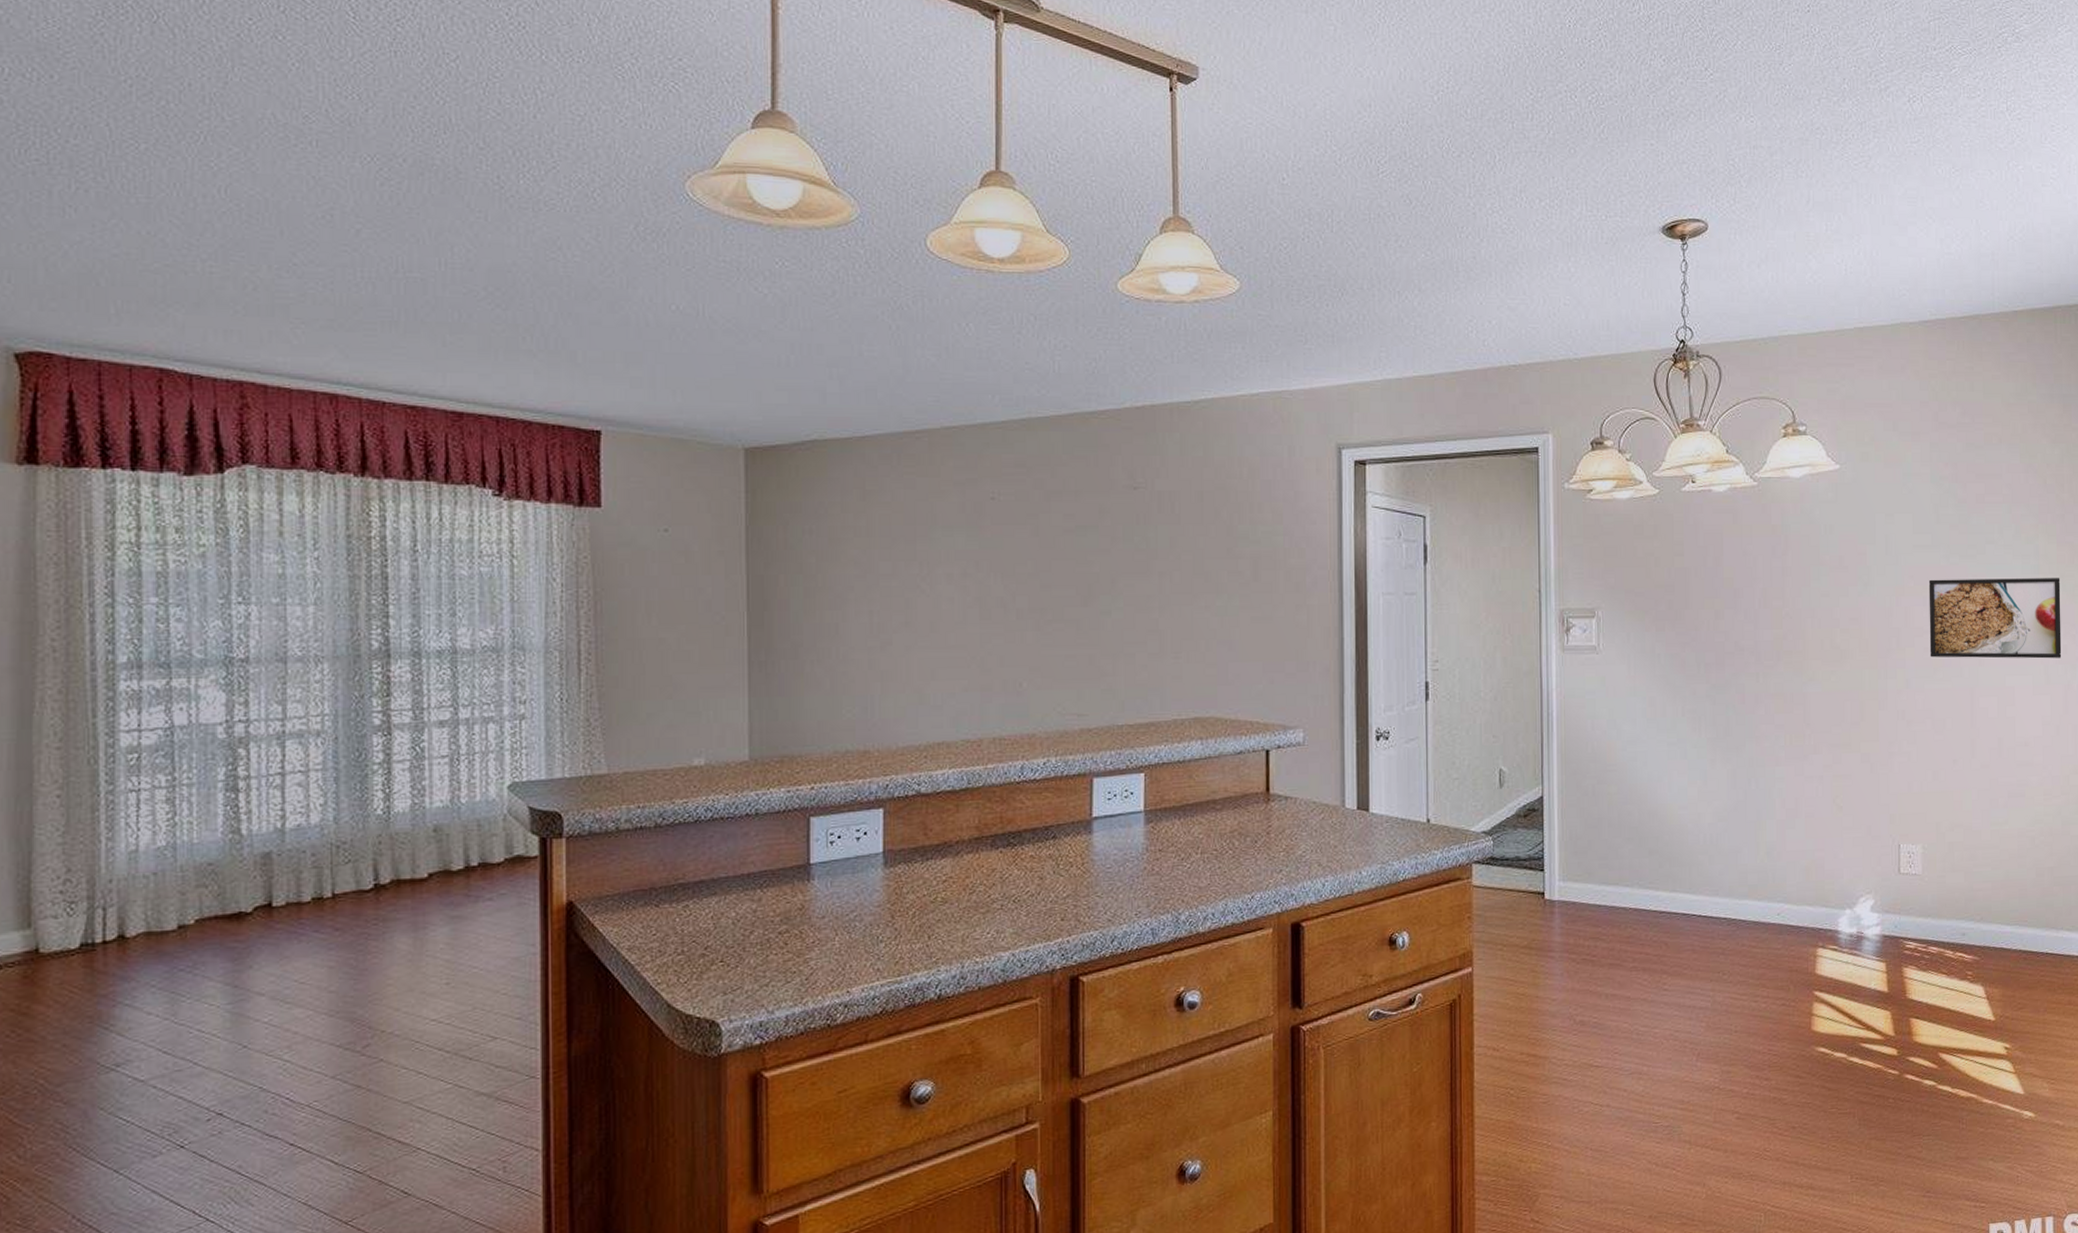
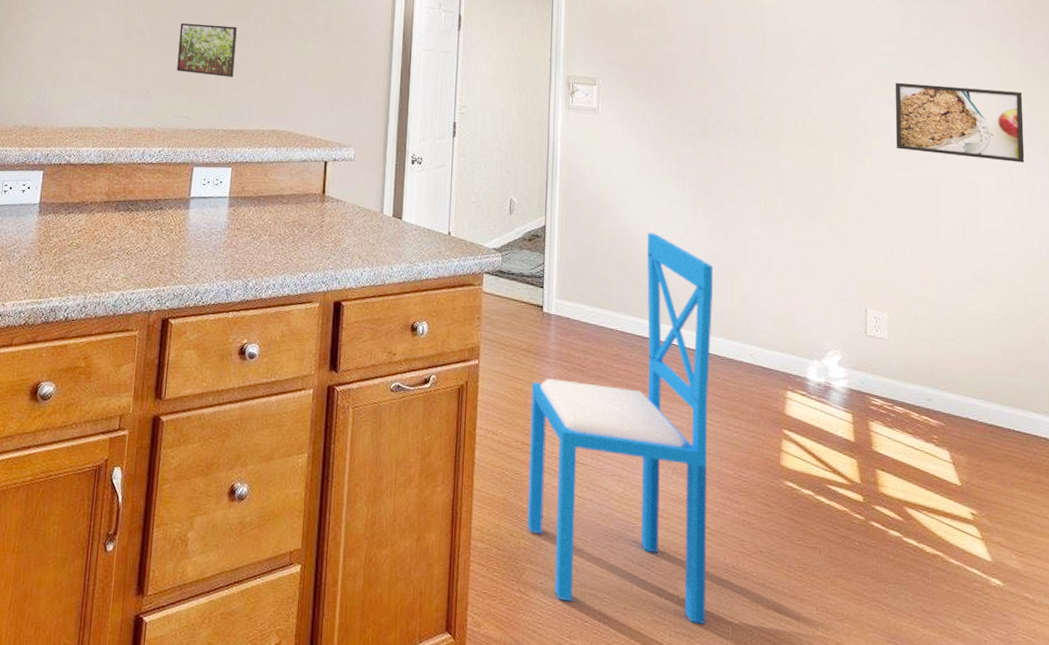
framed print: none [1056,586,1136,655] -> present [177,23,237,77]
dining chair: none [1535,788,1737,1222] -> present [527,232,714,624]

